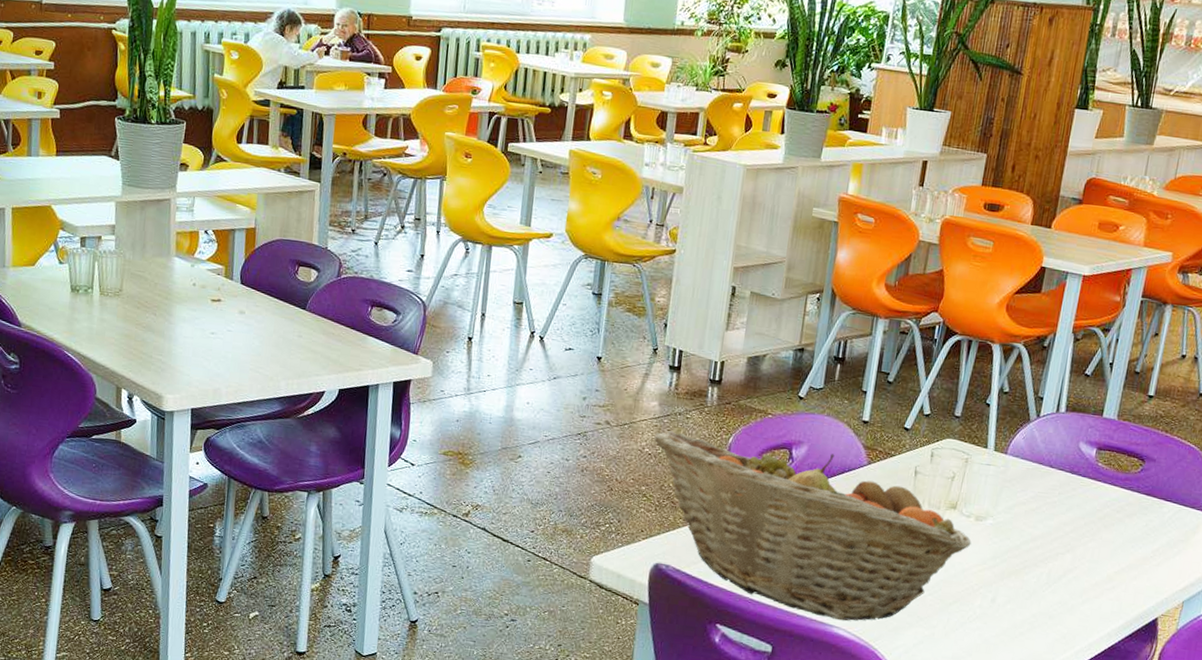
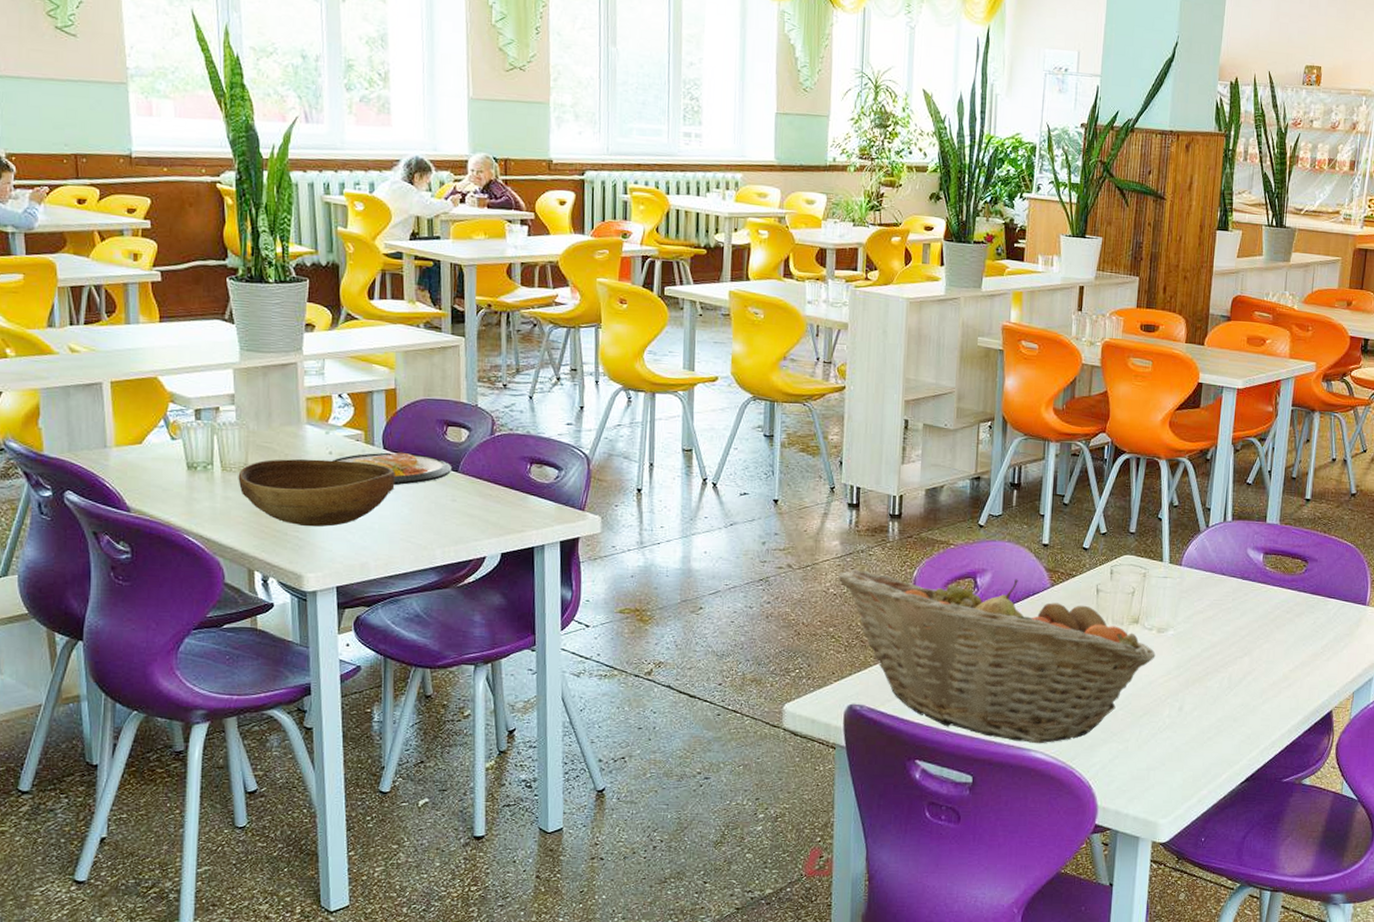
bowl: none [113,287,250,353] -> present [238,459,395,527]
dish: none [195,287,301,319] -> present [333,452,453,486]

